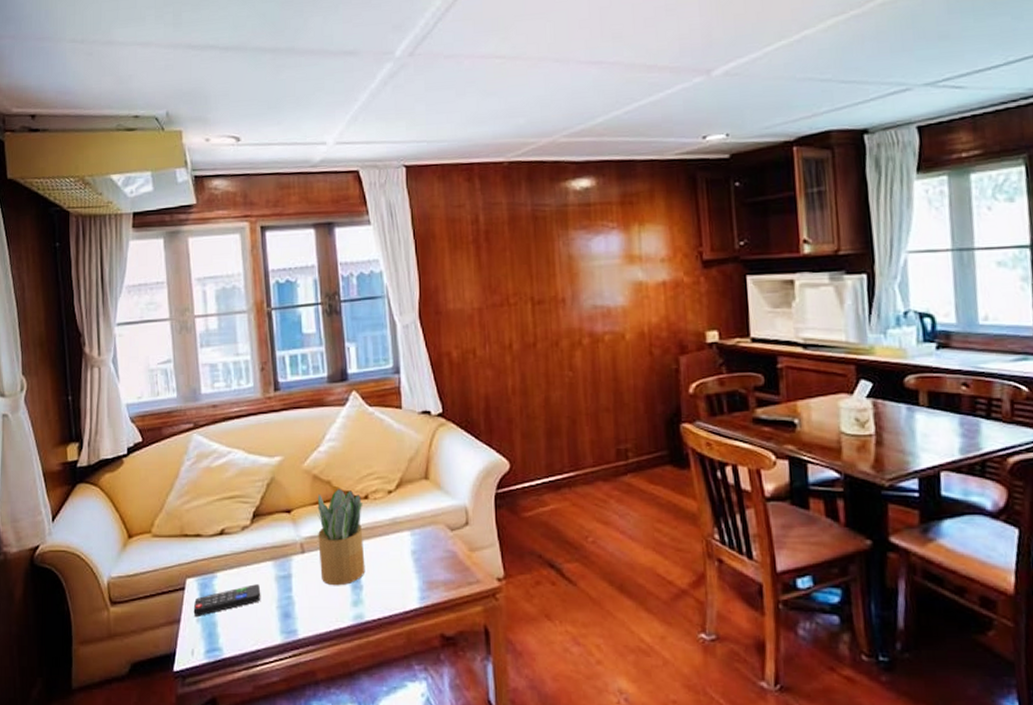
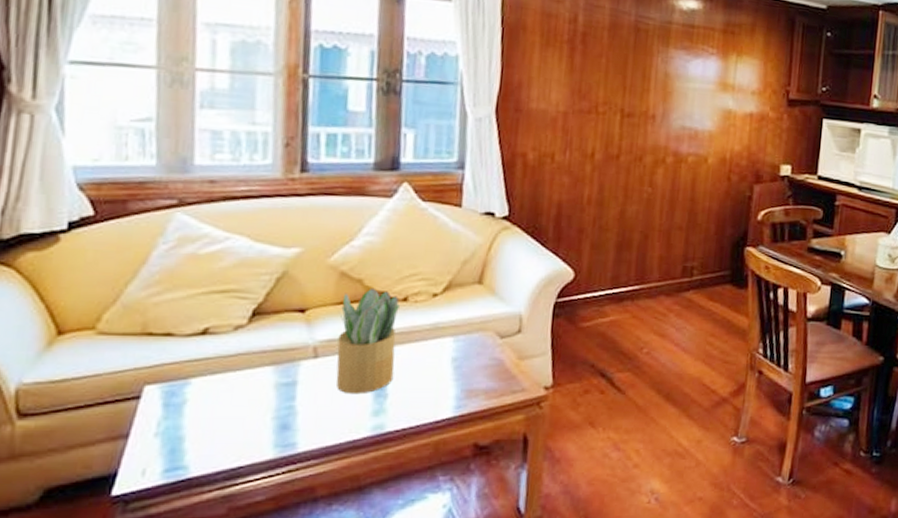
remote control: present [193,584,261,616] -> none [150,392,253,430]

